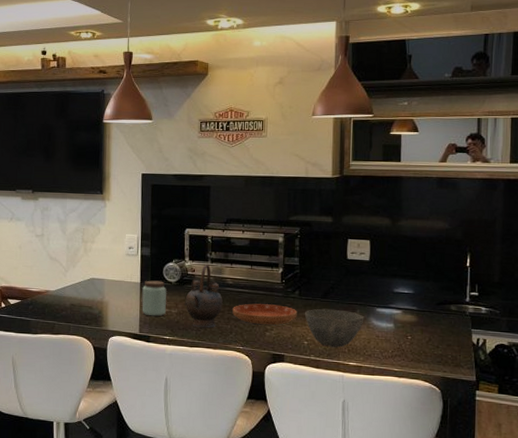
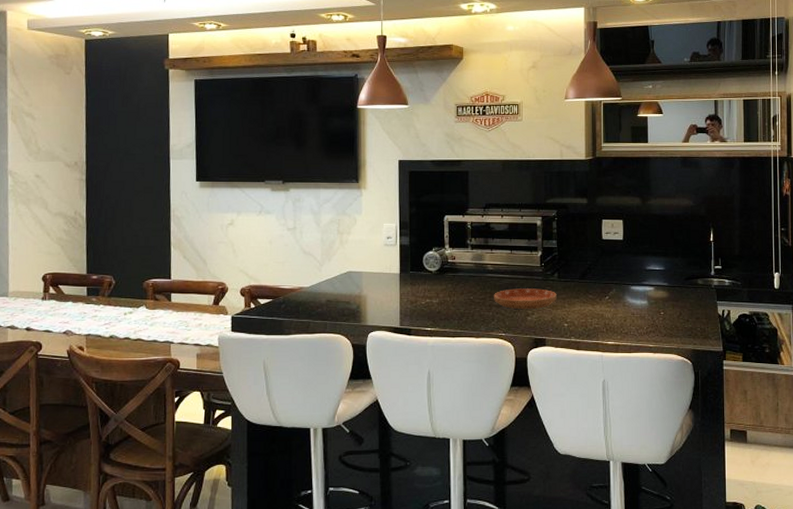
peanut butter: present [142,280,167,317] -> none [402,270,427,308]
teapot: present [184,264,223,329] -> none [445,251,484,317]
bowl: present [304,308,364,348] -> none [563,289,620,328]

